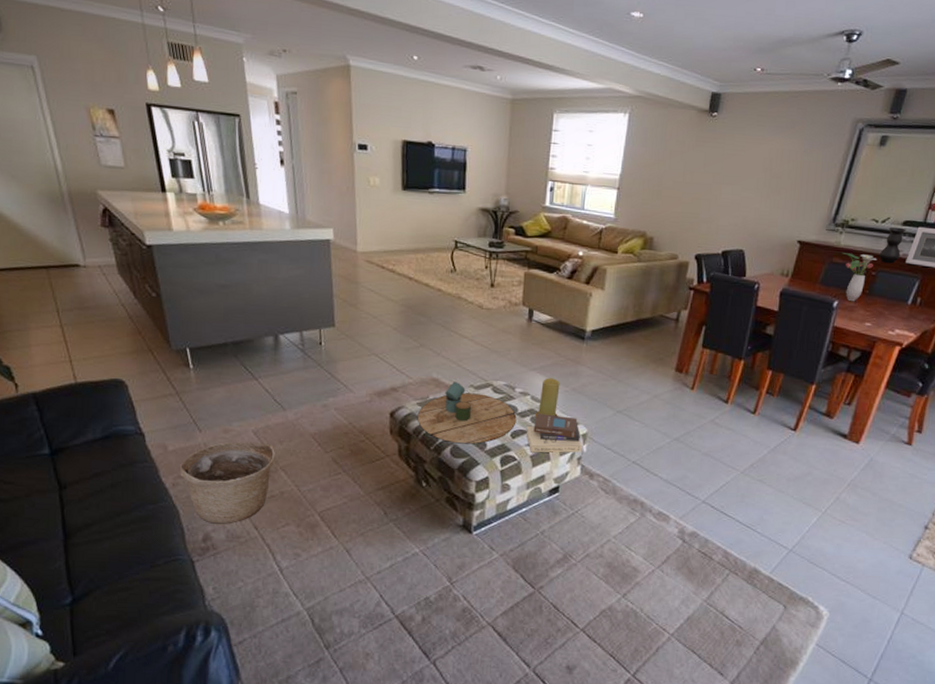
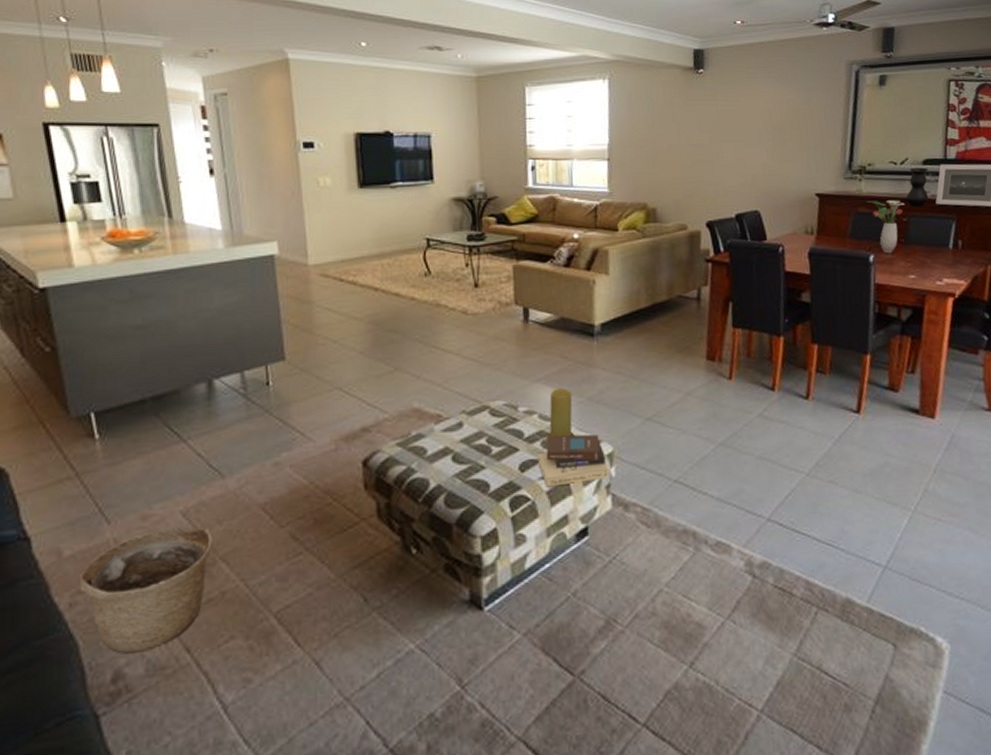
decorative tray: present [417,381,517,444] -> none [398,408,524,490]

